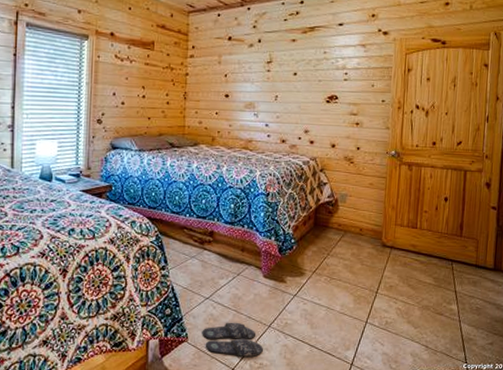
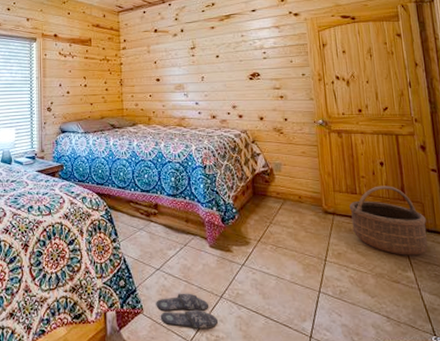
basket: none [407,221,479,290] -> present [349,186,429,255]

